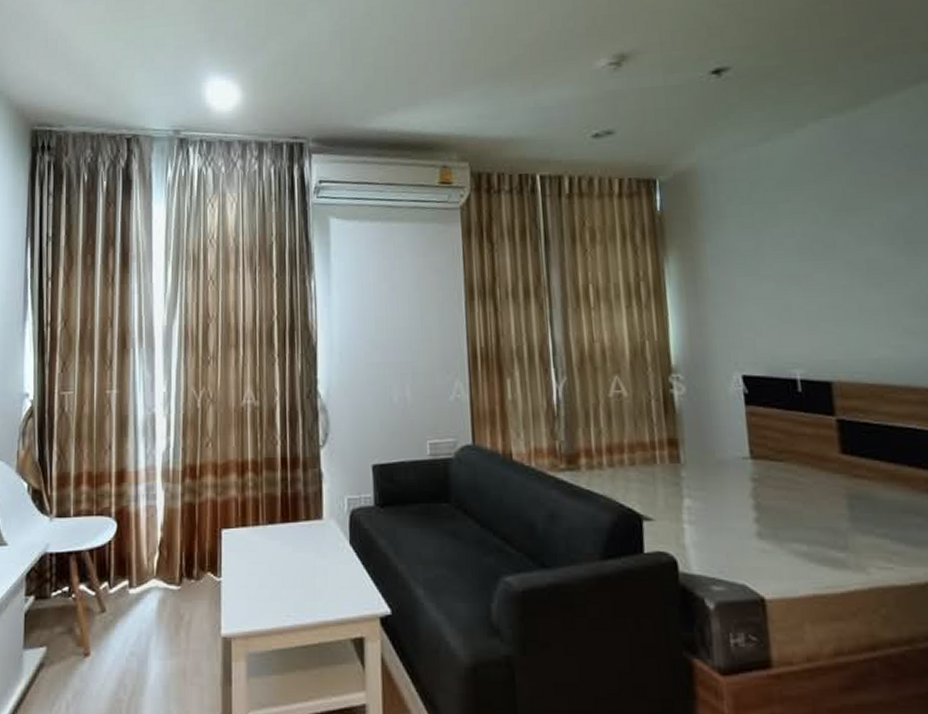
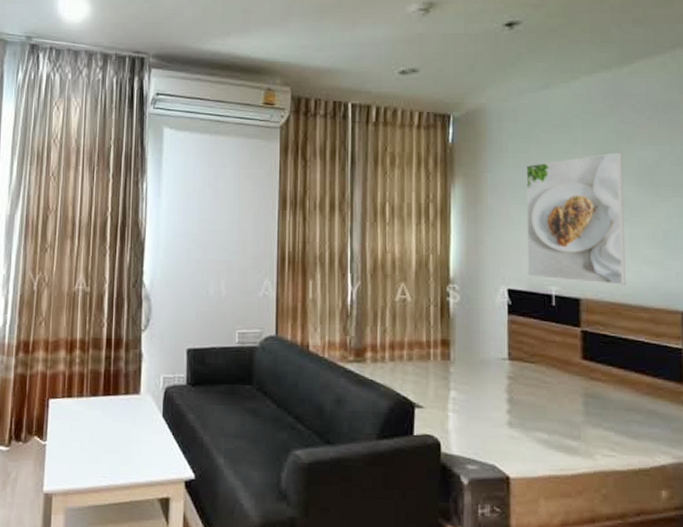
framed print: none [751,207,886,363] -> present [526,152,626,285]

